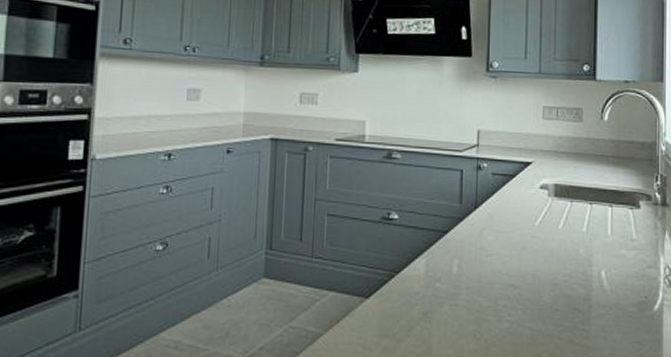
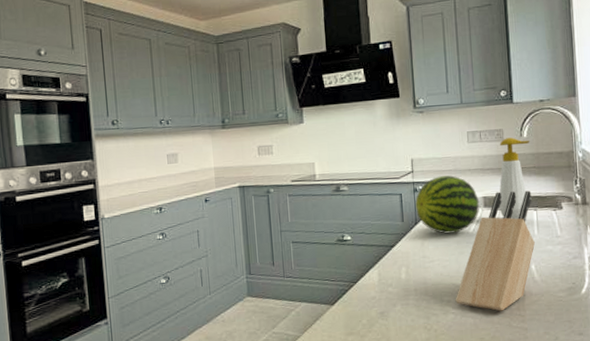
fruit: none [477,154,549,224] -> present [415,175,479,234]
knife block: none [512,180,608,324] -> present [455,190,535,311]
soap bottle: none [571,119,611,215] -> present [499,137,530,220]

